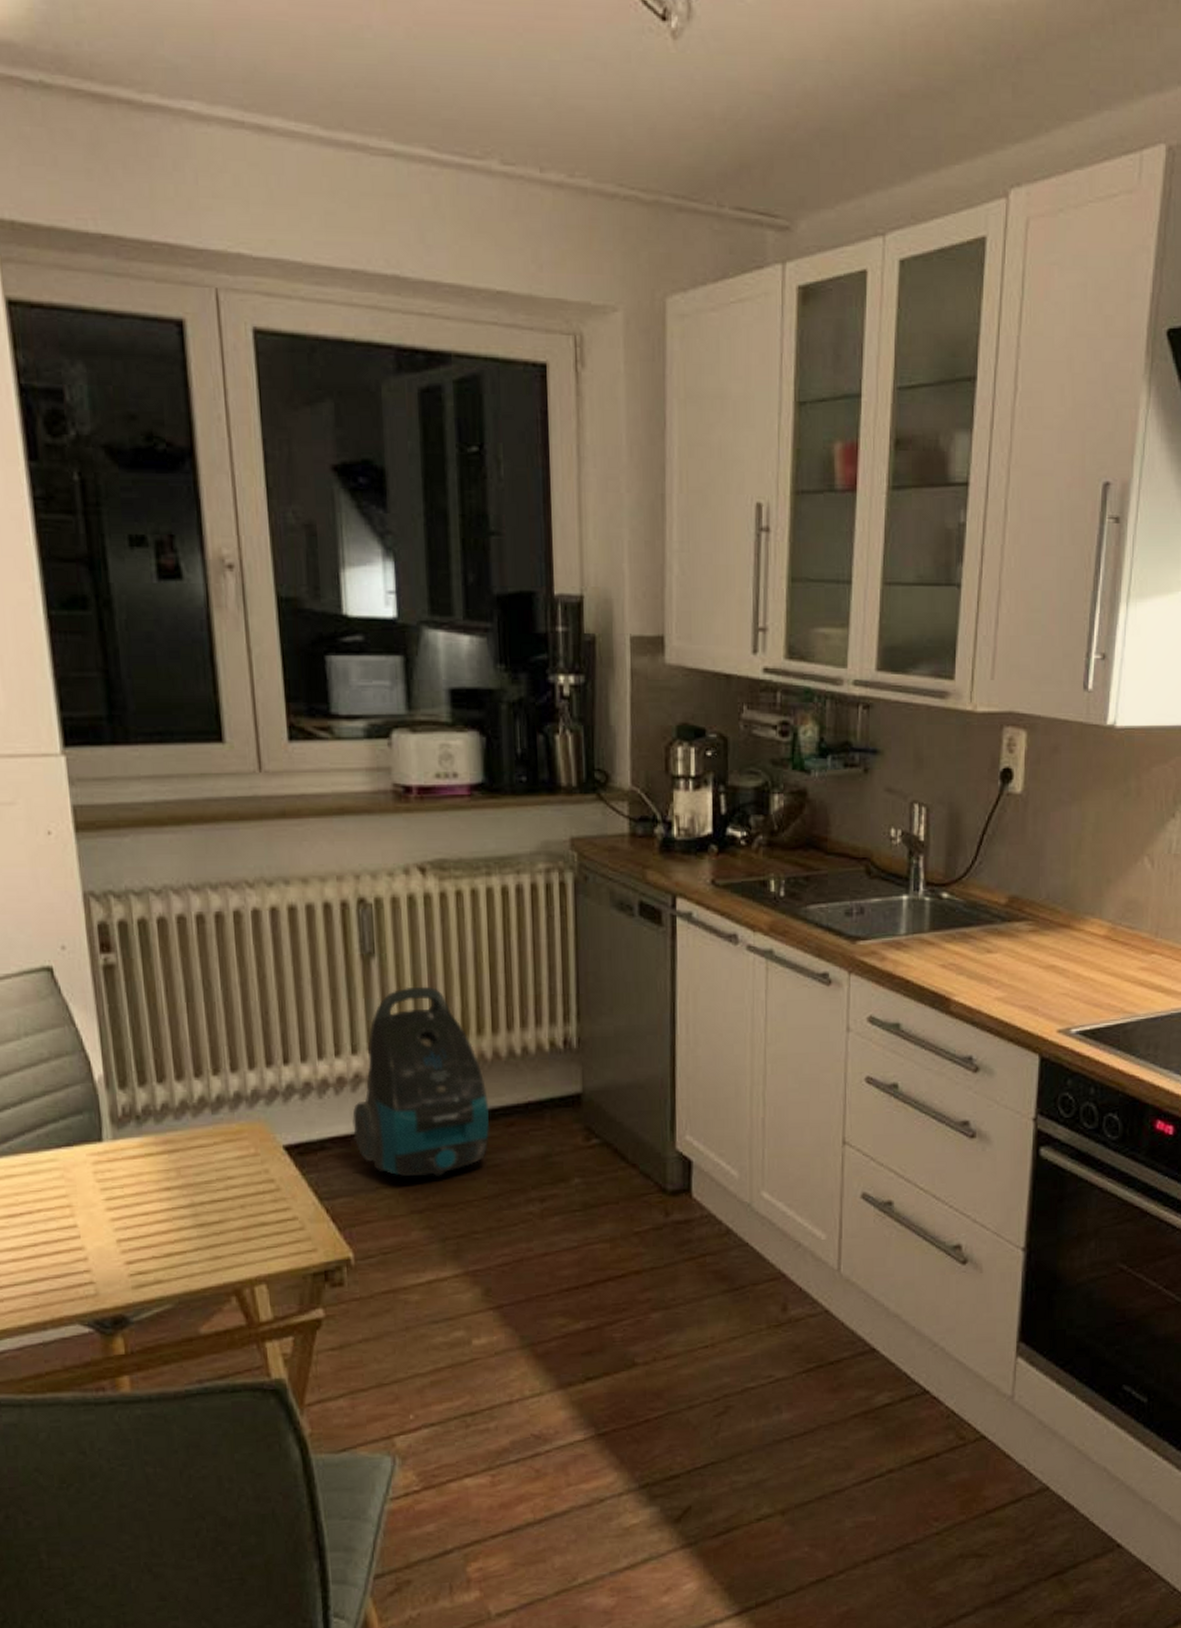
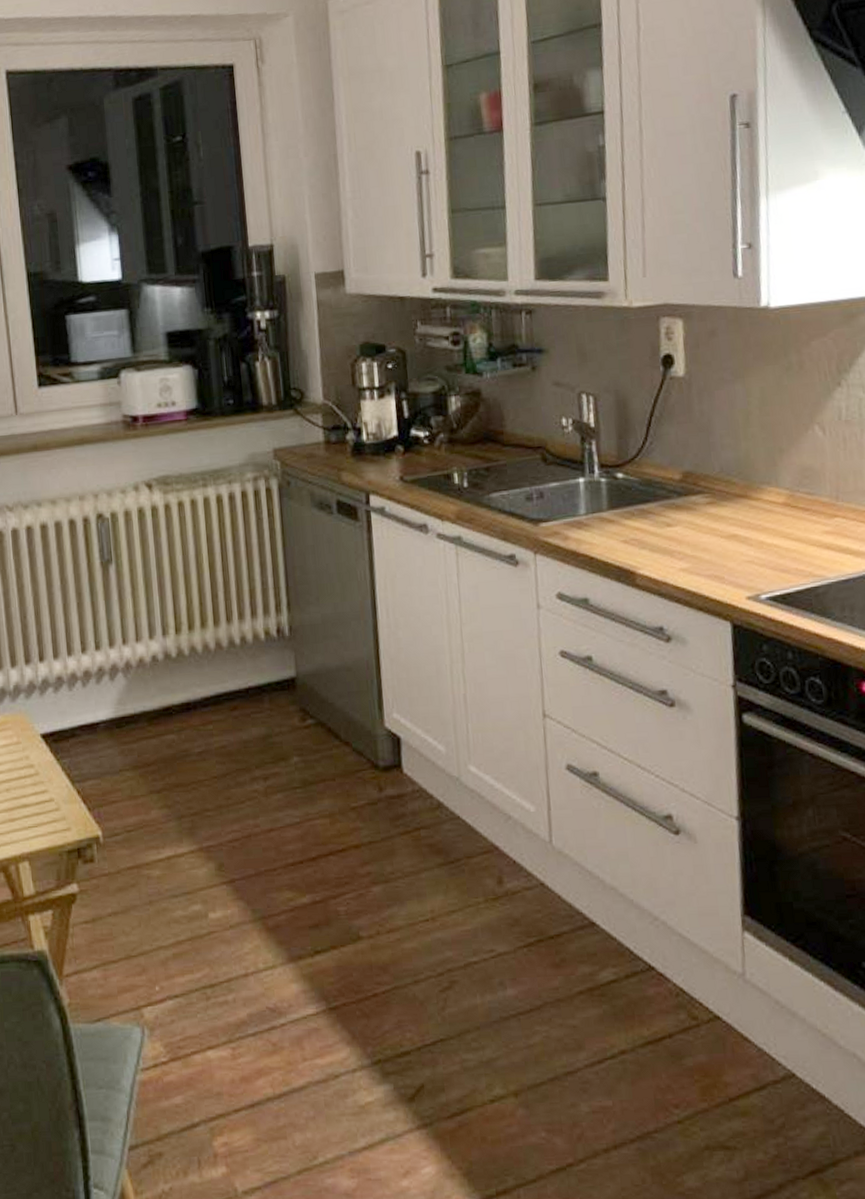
vacuum cleaner: present [352,986,490,1177] -> none [97,587,216,759]

